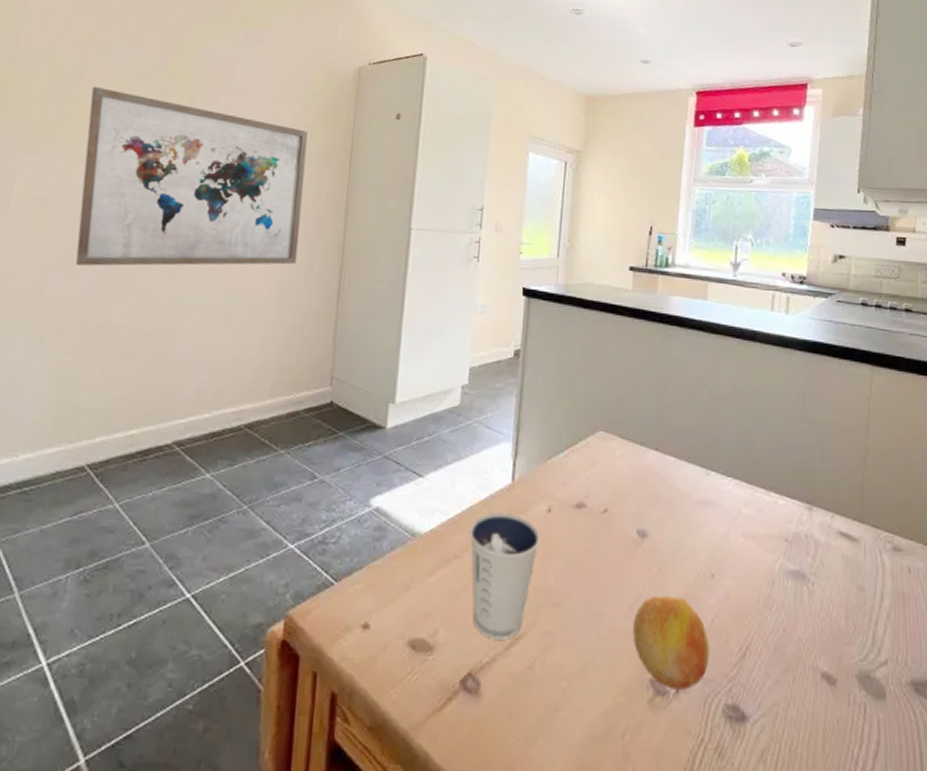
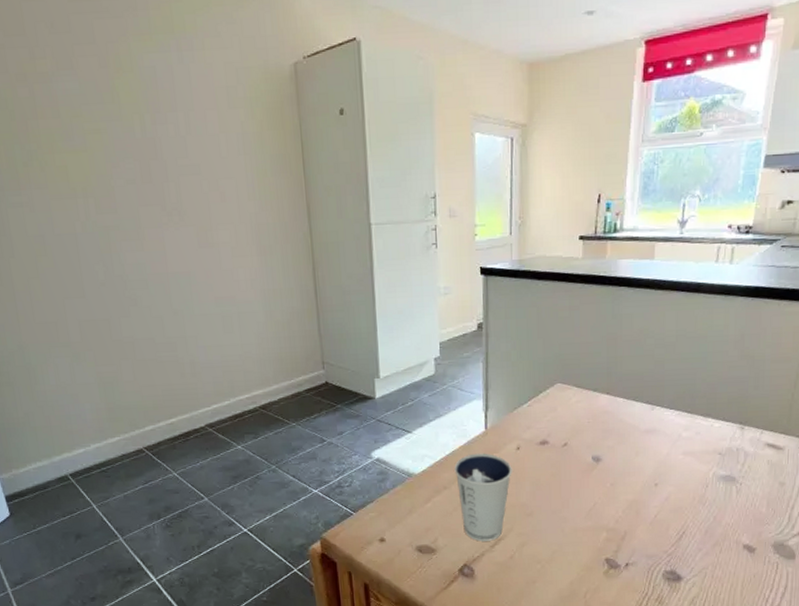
wall art: present [75,86,309,267] -> none [47,119,273,293]
fruit: present [633,595,710,690] -> none [591,501,653,564]

